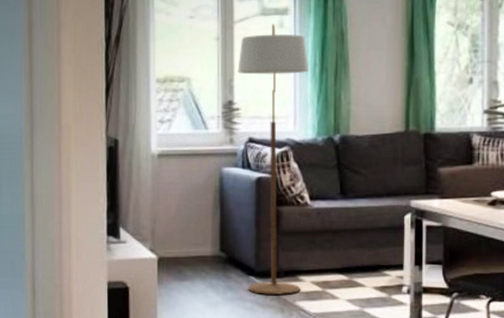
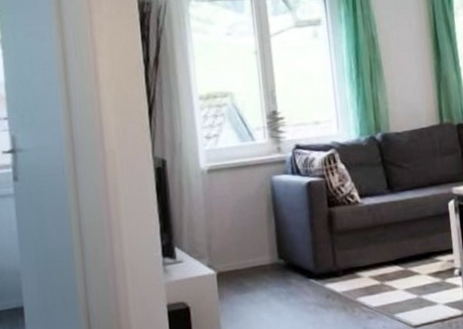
floor lamp: present [238,24,309,295] -> none [278,35,360,296]

